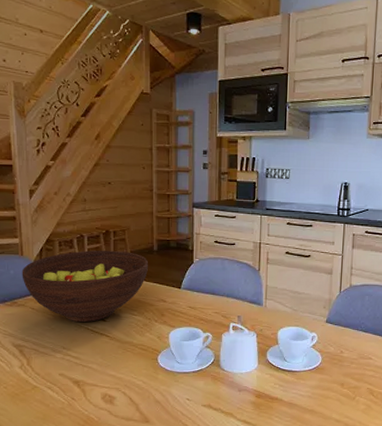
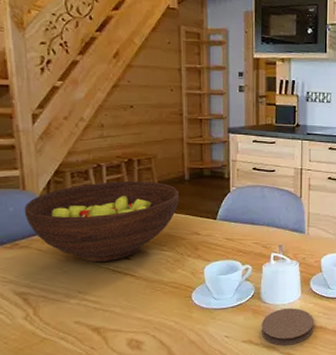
coaster: none [219,377,270,413] -> present [261,308,314,346]

